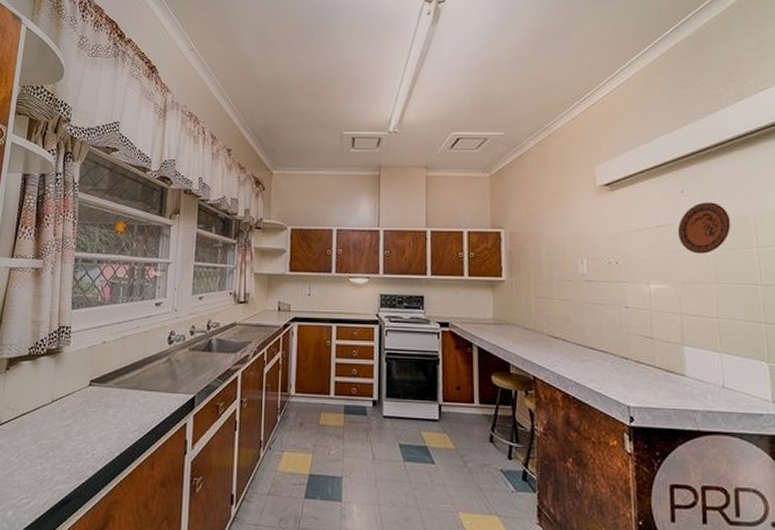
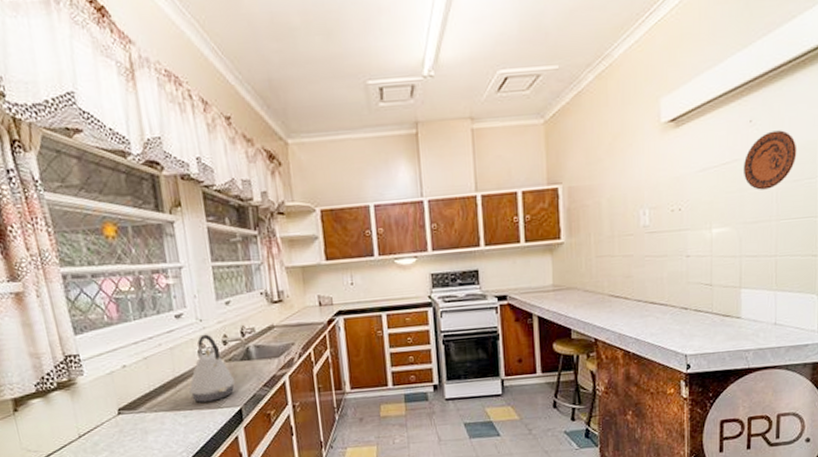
kettle: none [153,323,193,386] -> present [189,334,235,402]

